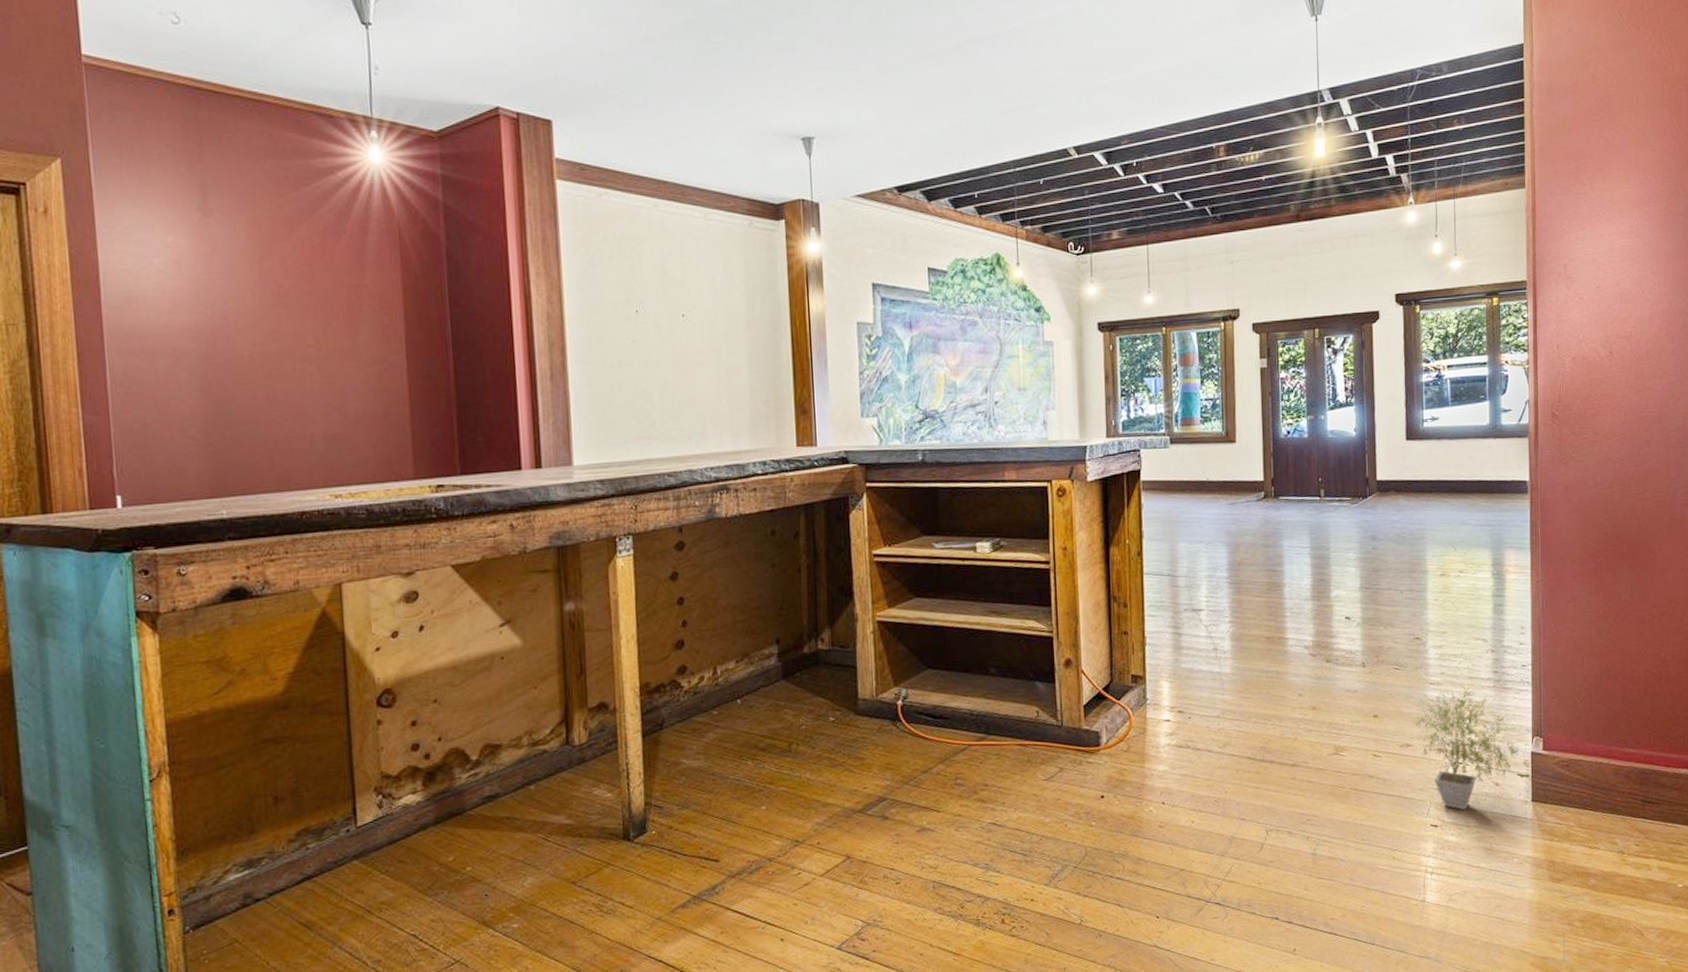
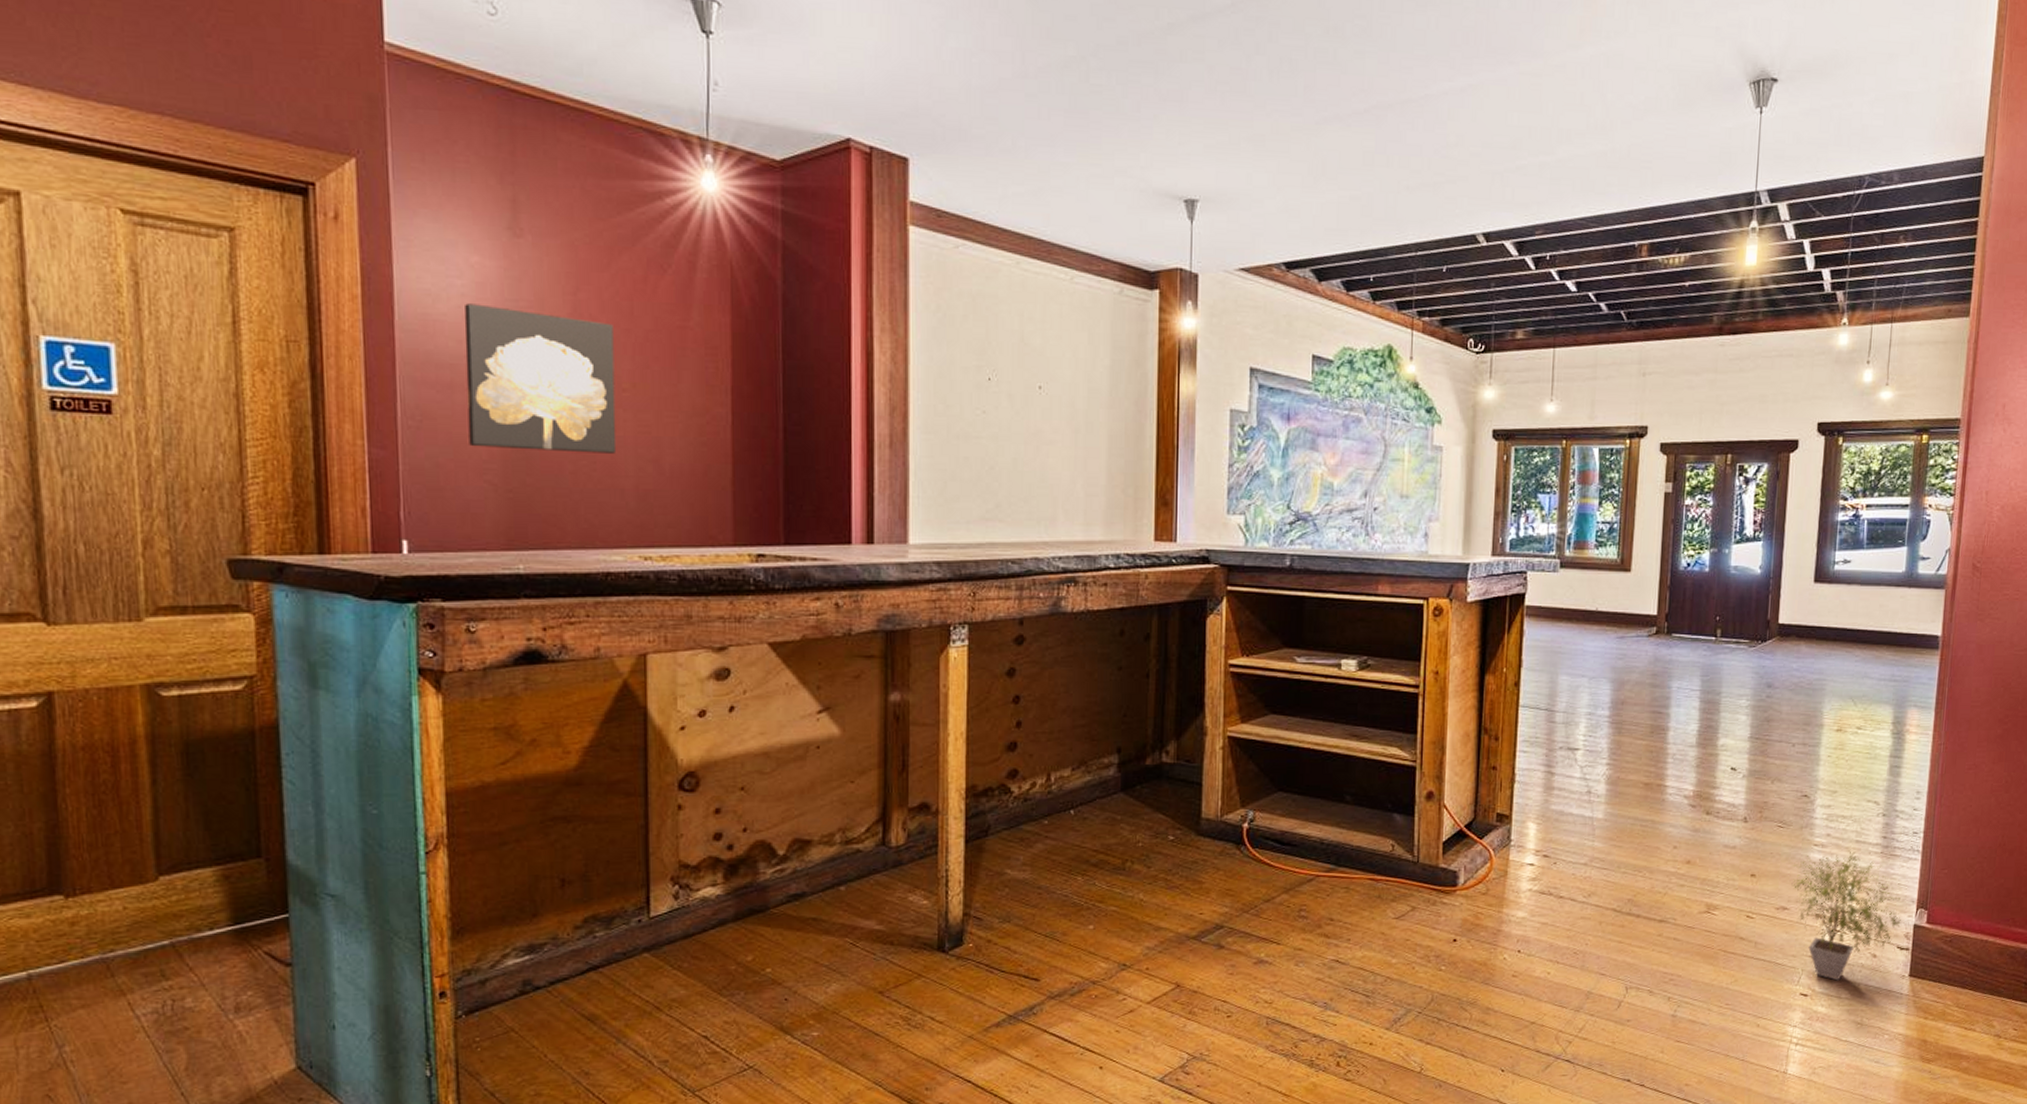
wall art: none [163,279,305,407] -> present [464,303,617,454]

